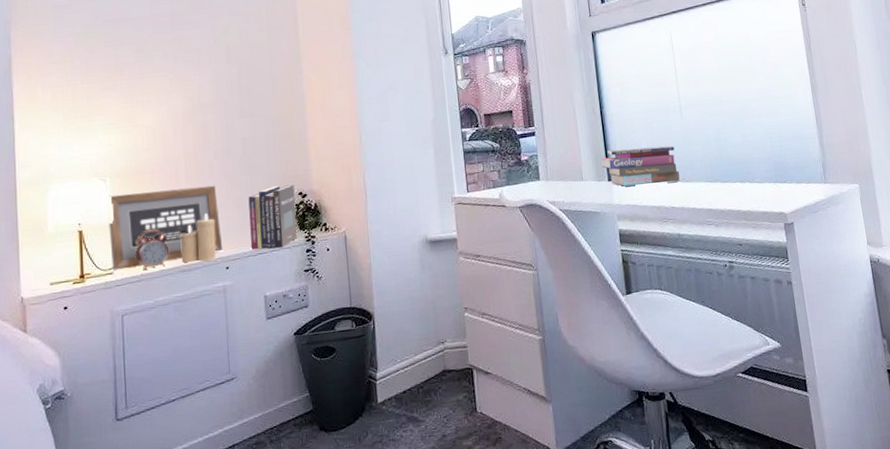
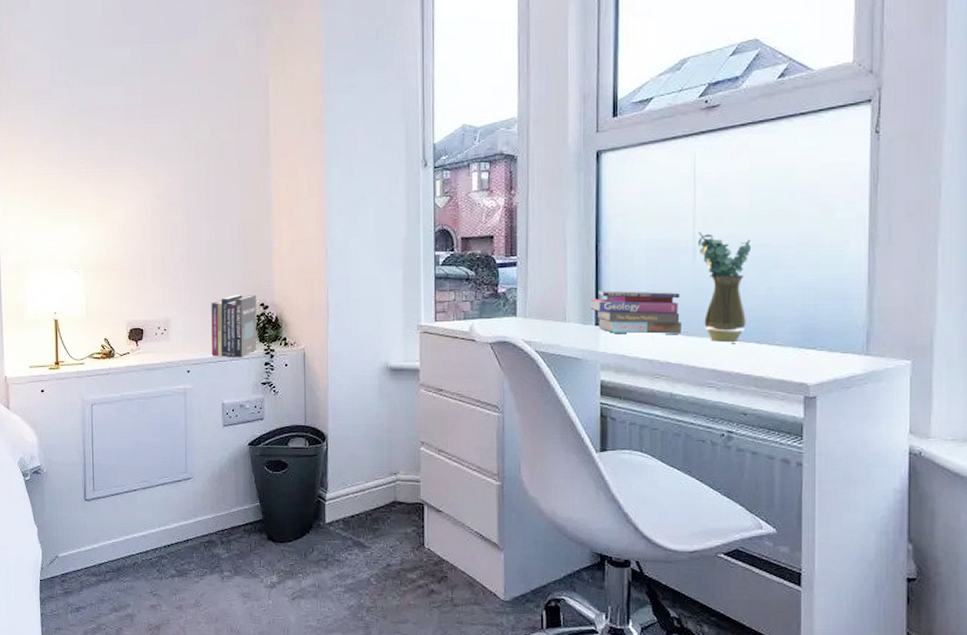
picture frame: present [109,185,223,271] -> none [81,287,185,361]
alarm clock: present [134,229,170,271] -> none [104,325,135,365]
candle: present [180,214,216,263] -> none [145,316,179,362]
vase: none [682,93,731,186] -> present [698,232,752,343]

